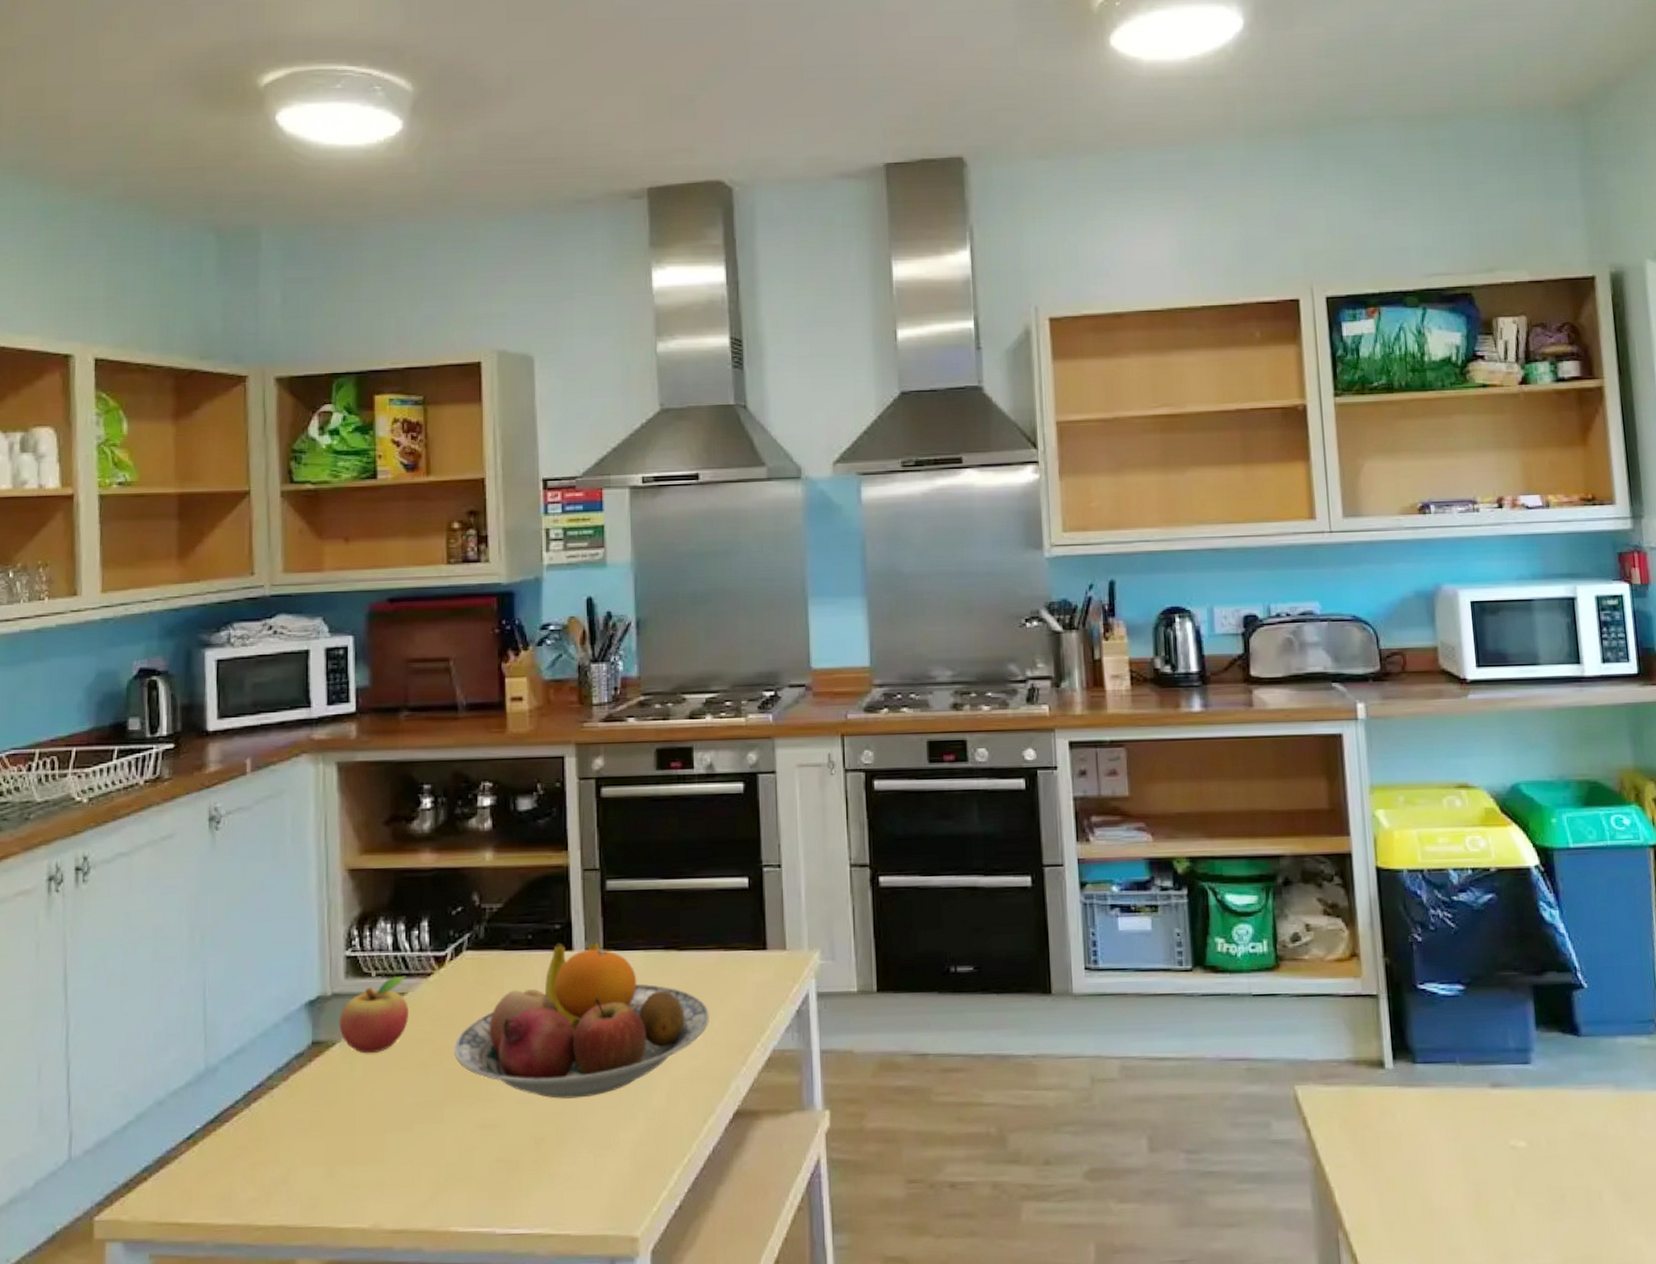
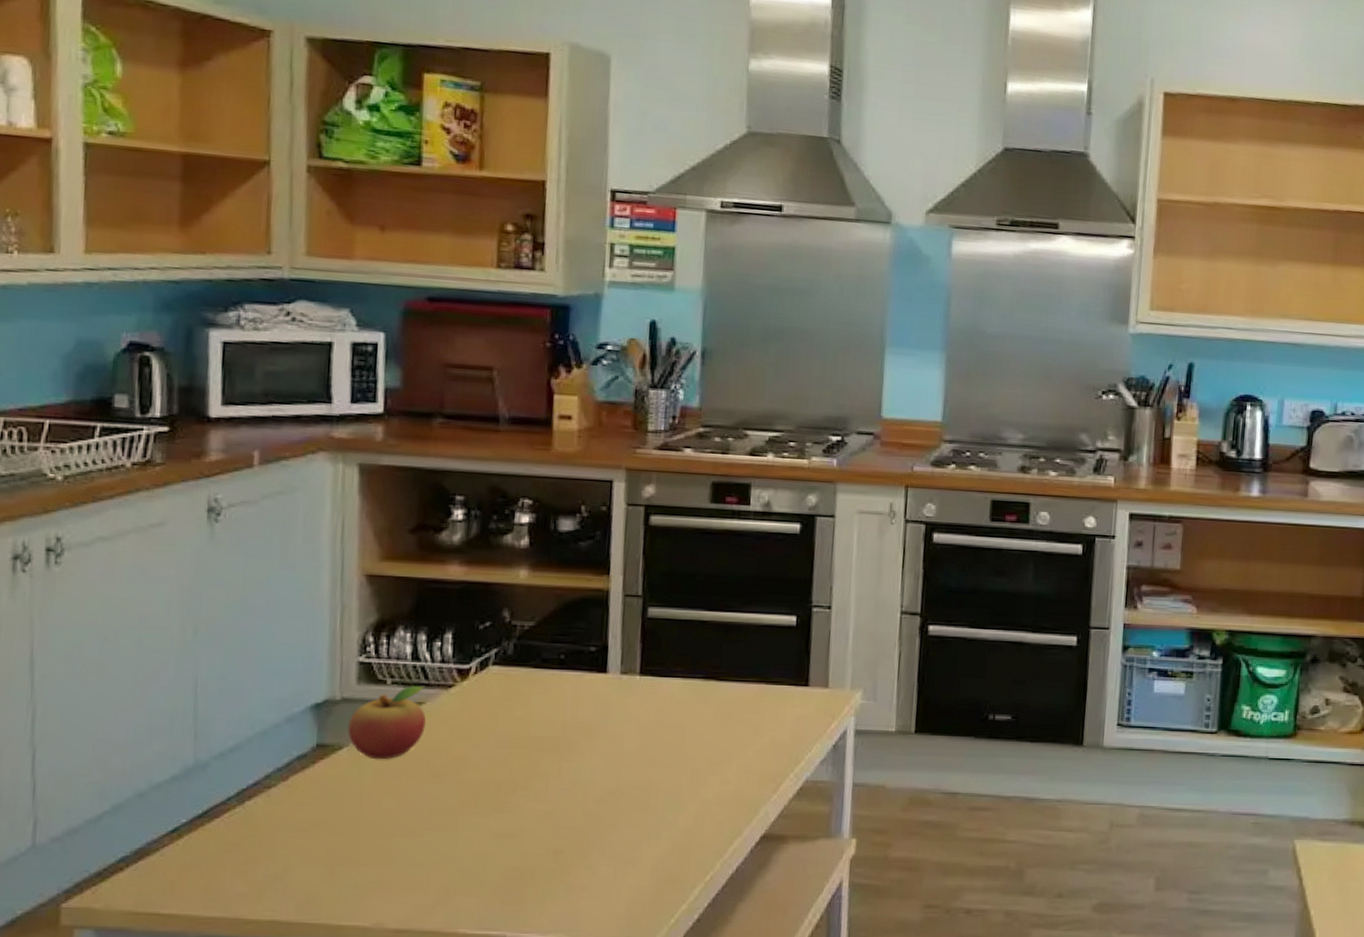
fruit bowl: present [454,942,709,1099] -> none [473,665,744,815]

